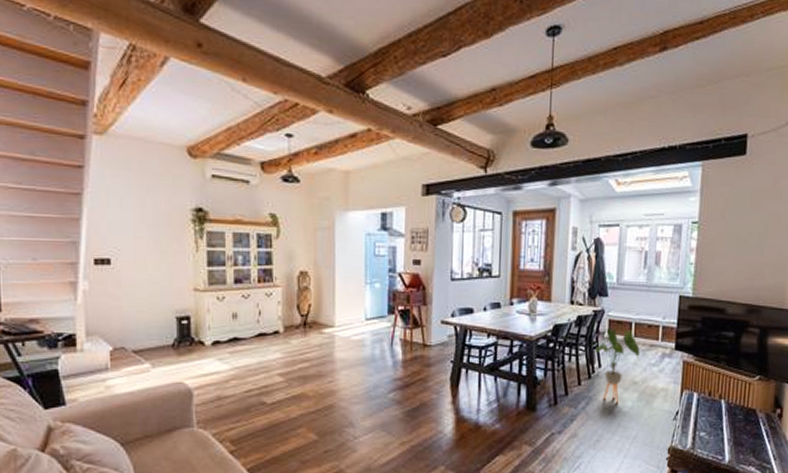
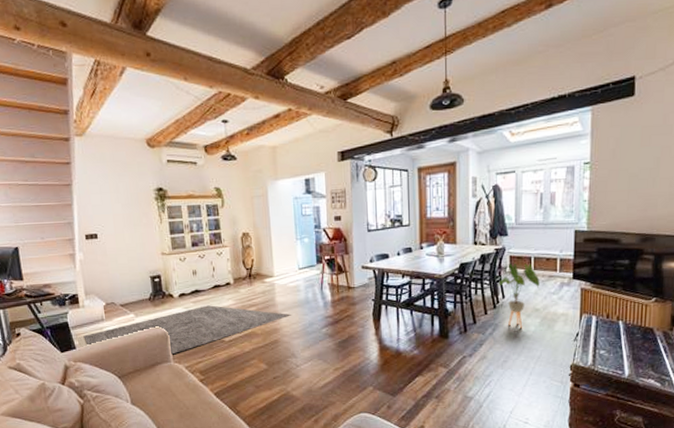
rug: none [68,357,354,419] -> present [76,305,292,356]

